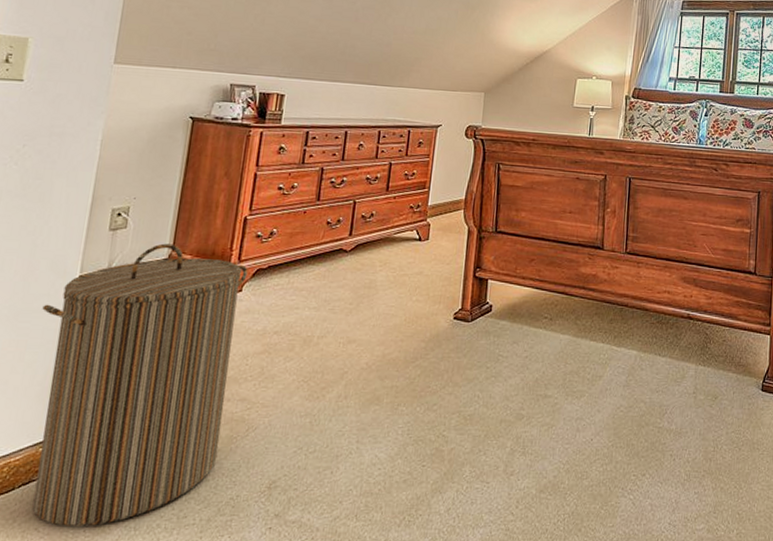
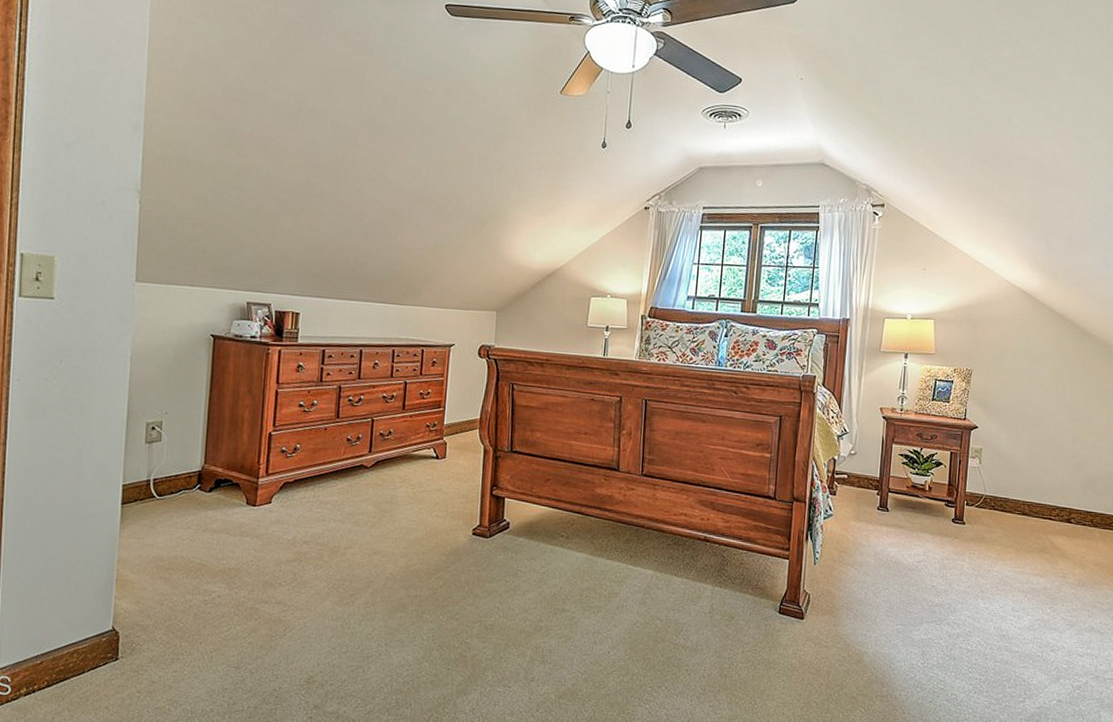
laundry hamper: present [32,243,248,528] -> none [93,456,276,708]

